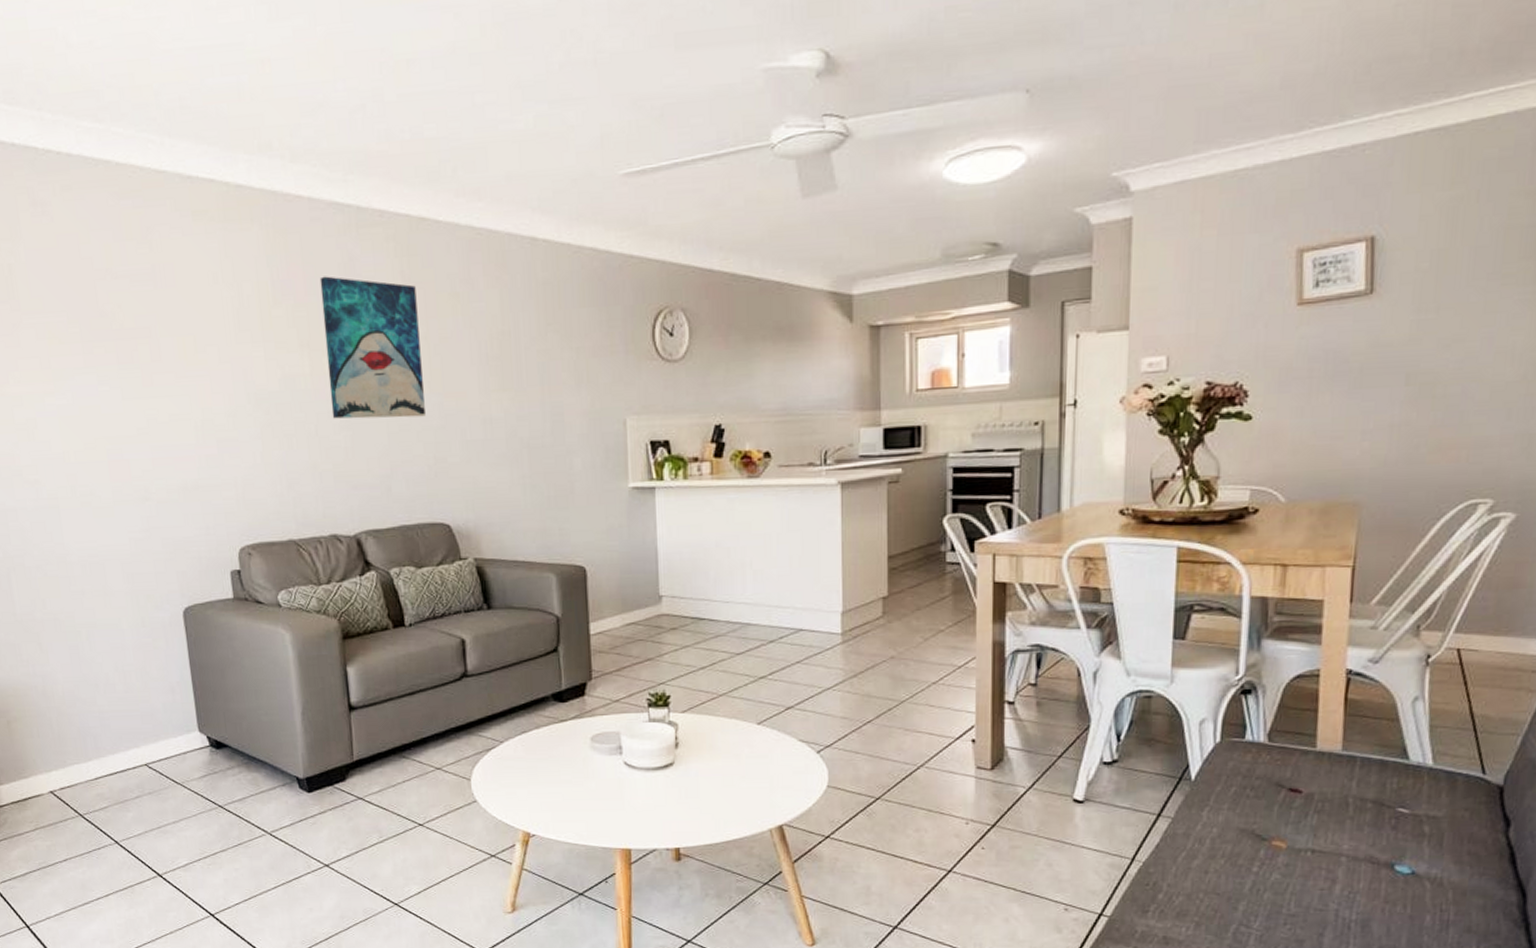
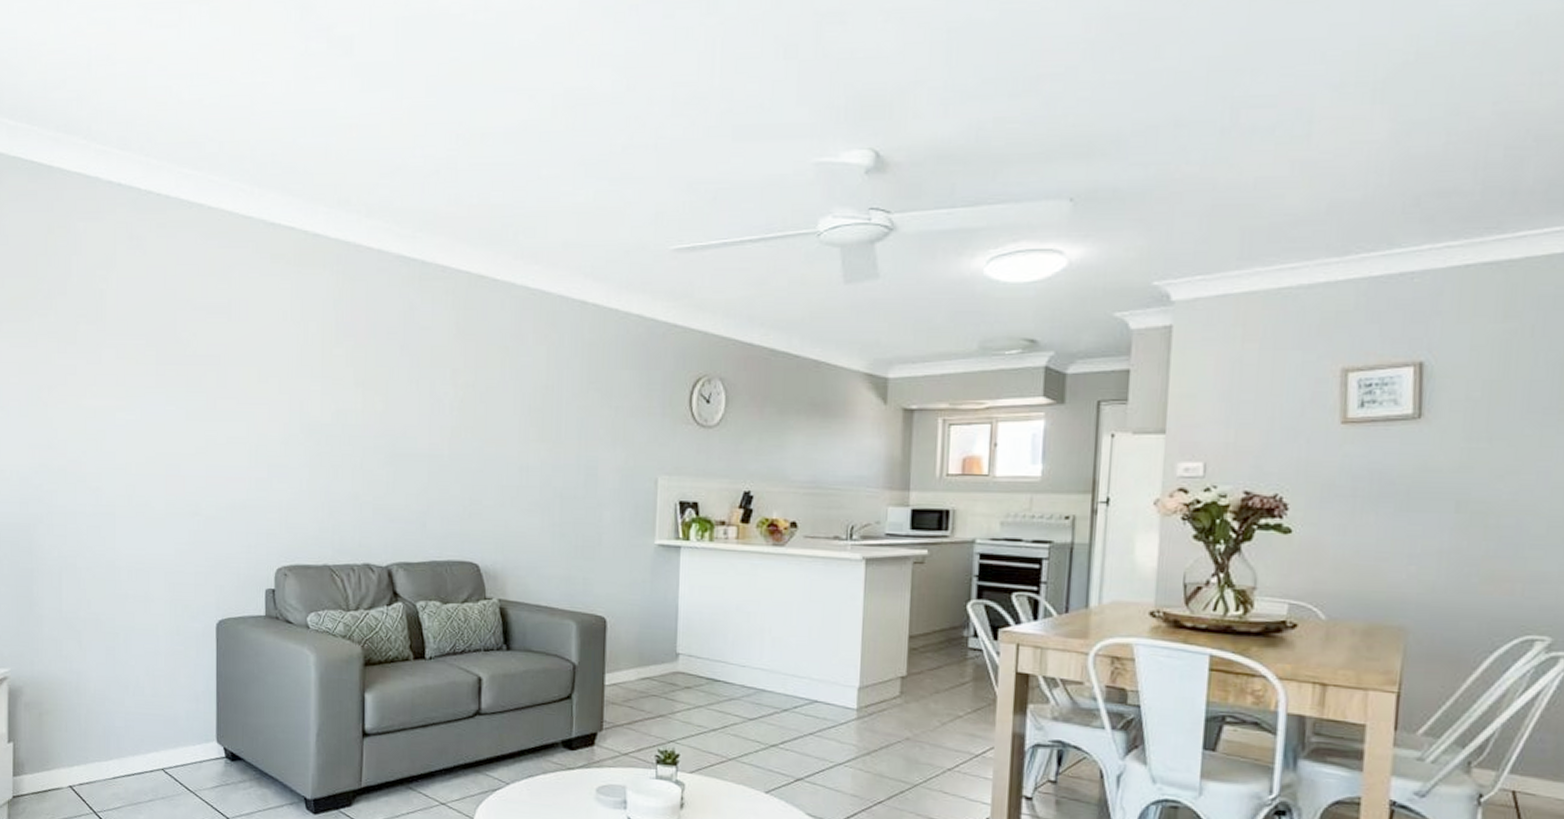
wall art: present [319,276,425,419] -> none [378,322,469,459]

